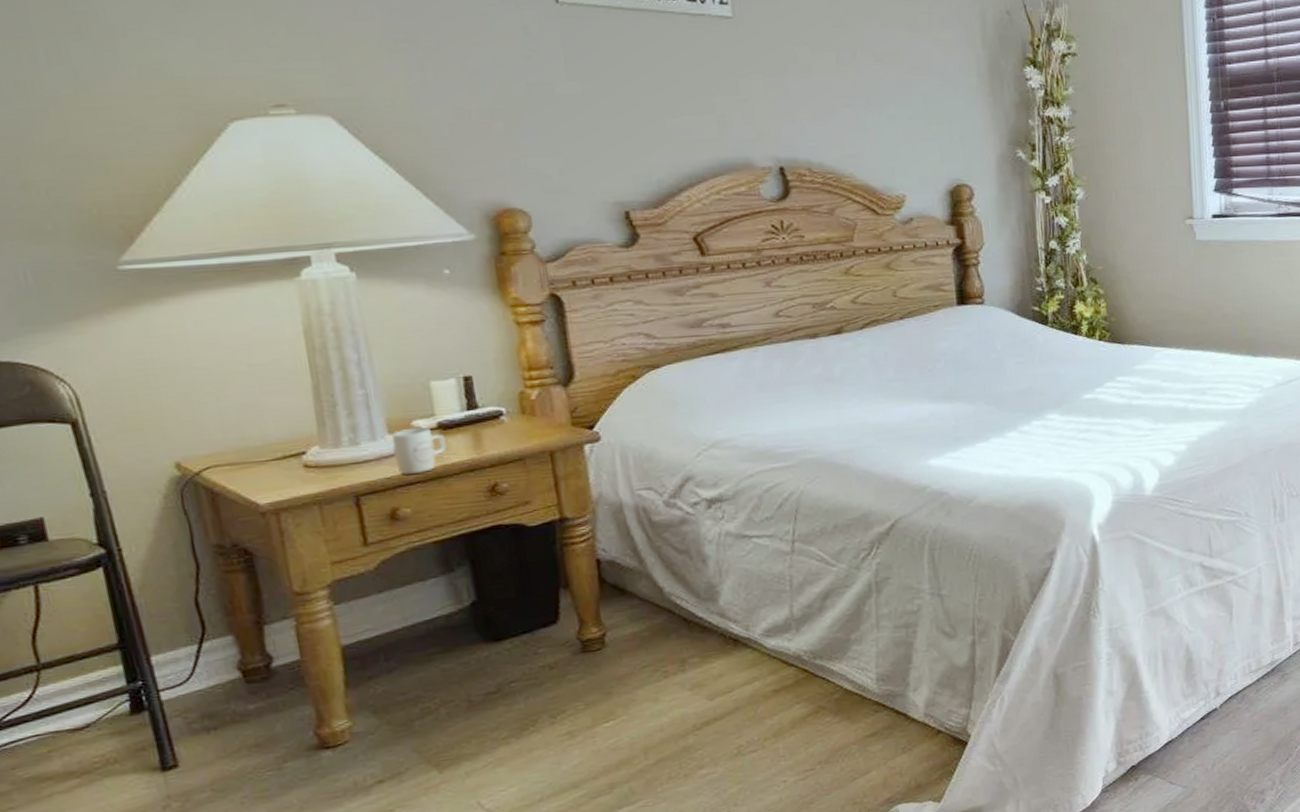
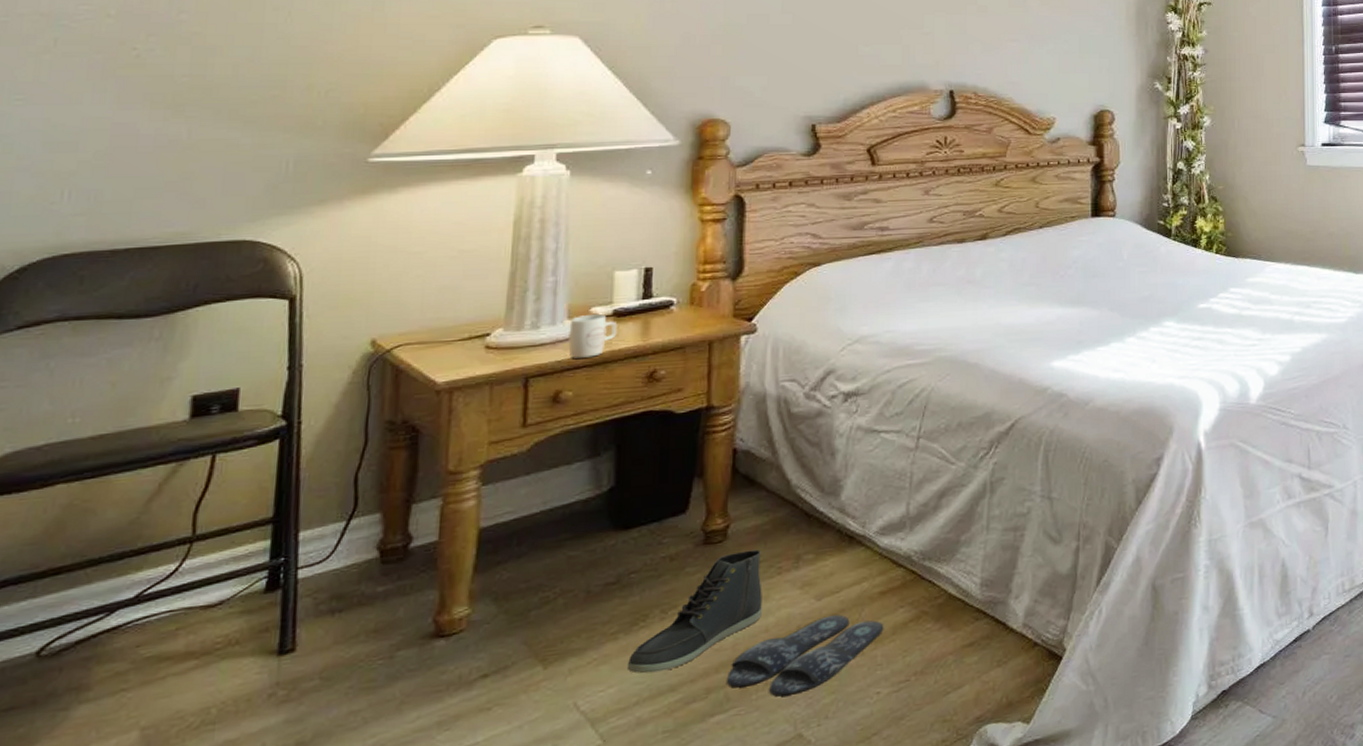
sneaker: none [524,655,654,774] -> present [627,549,762,674]
slippers: none [629,712,783,789] -> present [727,614,884,697]

